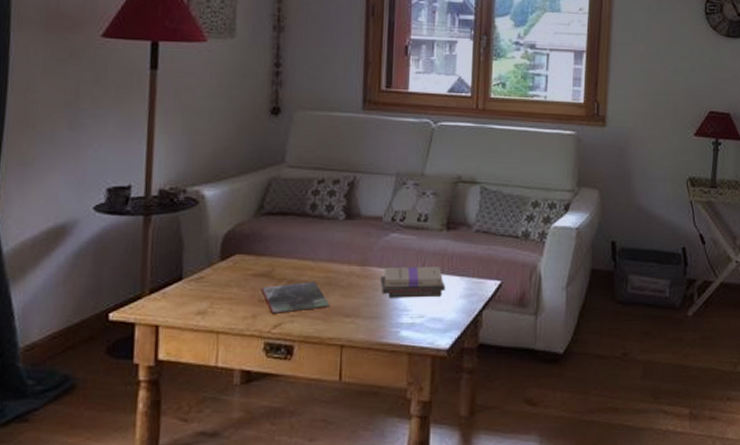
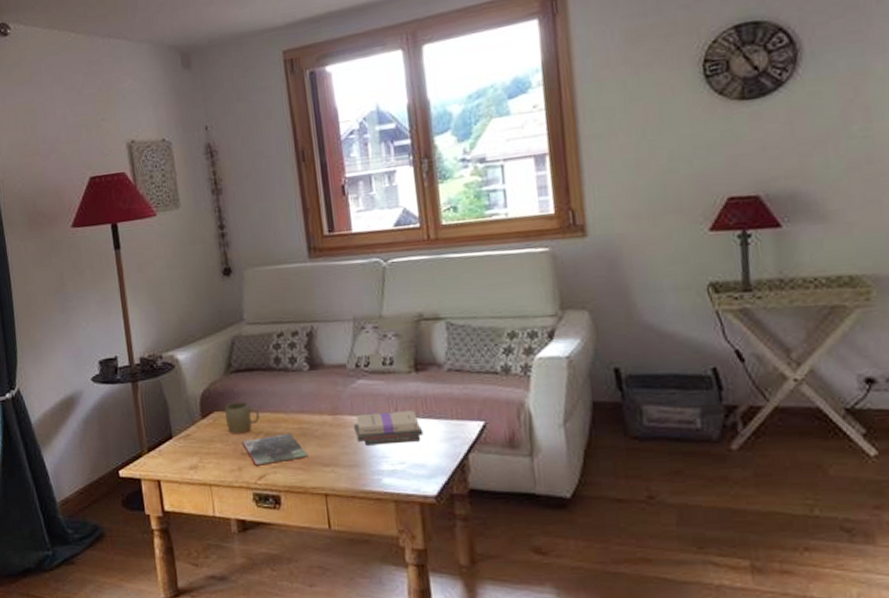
mug: none [247,245,285,280] -> present [224,401,260,434]

